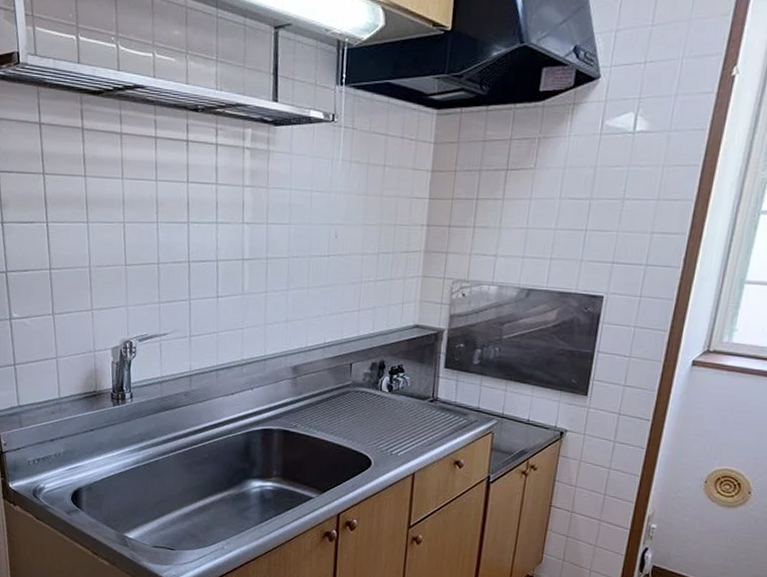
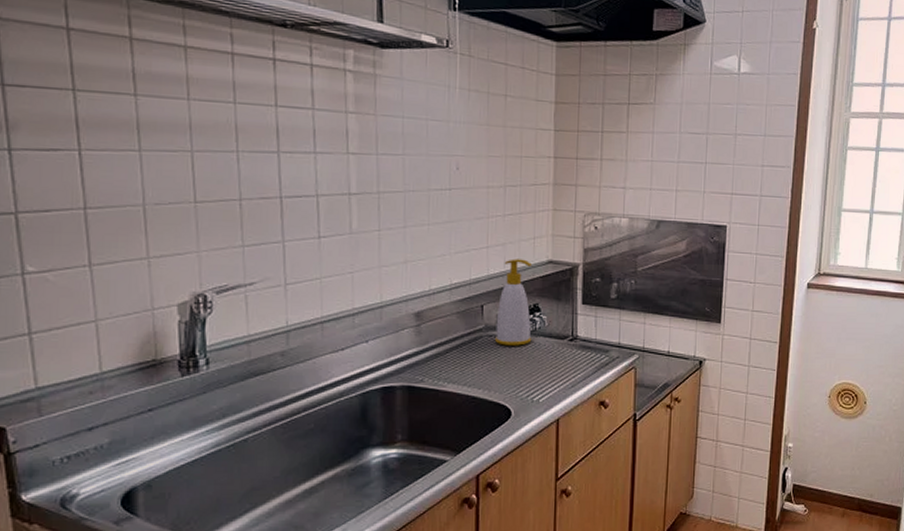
soap bottle: none [361,322,399,403] -> present [495,259,532,346]

